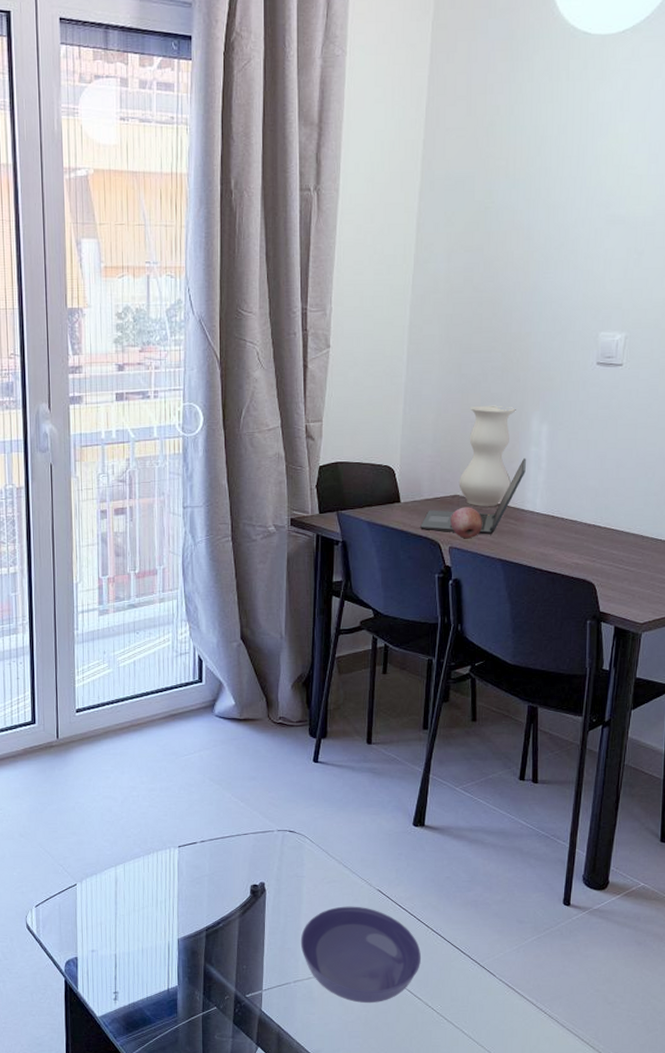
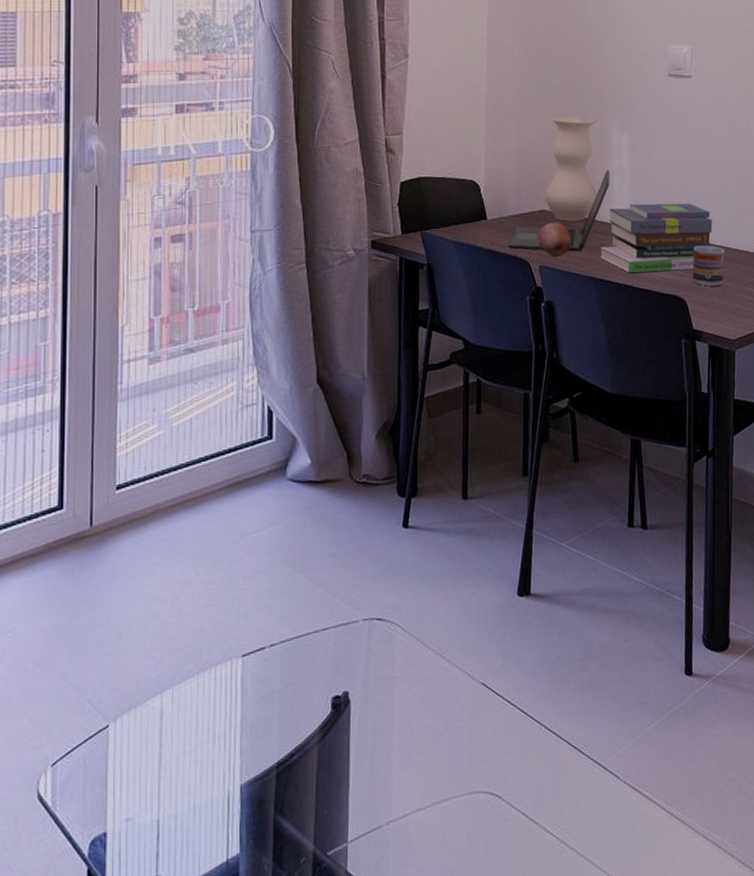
bowl: present [300,906,421,1004] -> none [393,708,535,841]
books: none [510,491,630,558] -> present [600,203,713,274]
cup: none [604,533,641,572] -> present [692,245,725,286]

